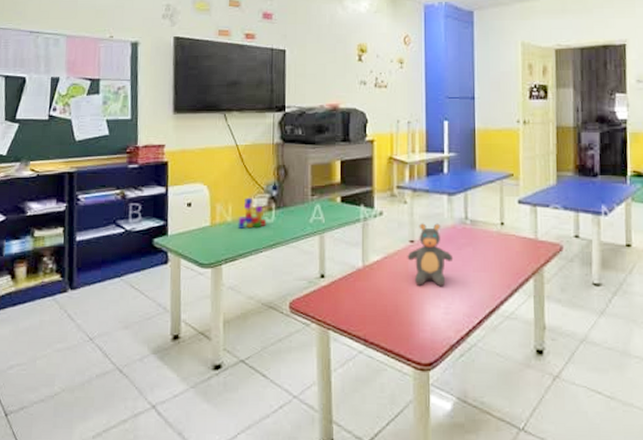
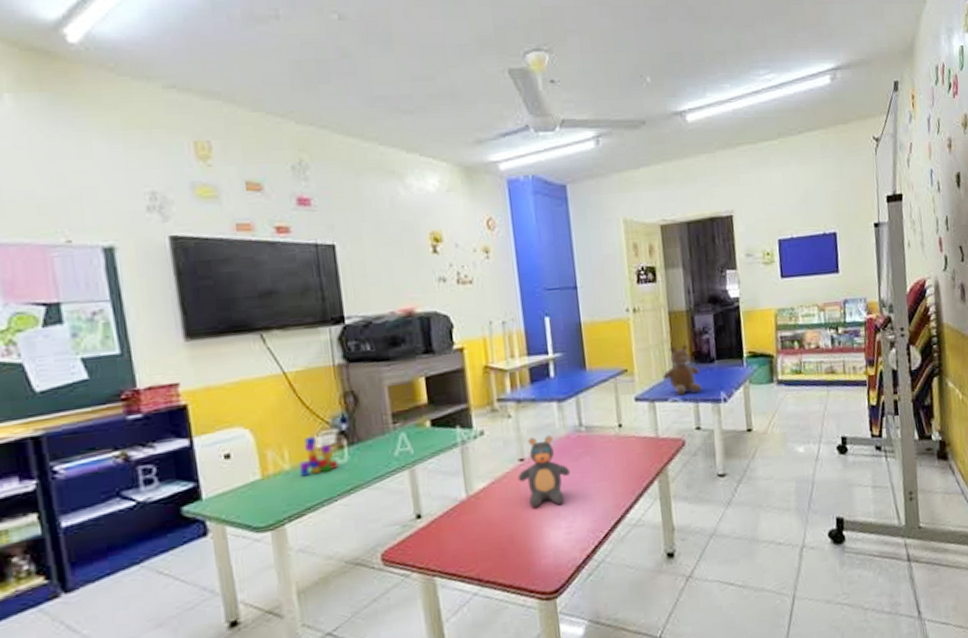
stuffed bear: none [546,157,584,204] -> present [663,343,703,396]

